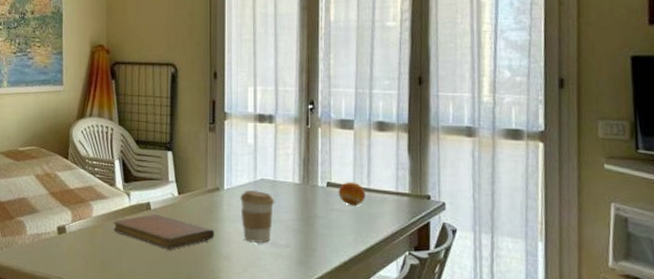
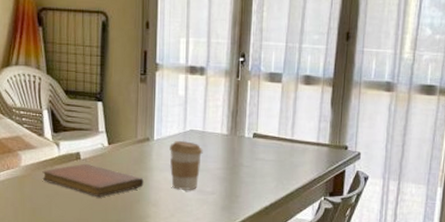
fruit: present [338,182,366,206] -> none [263,133,289,156]

